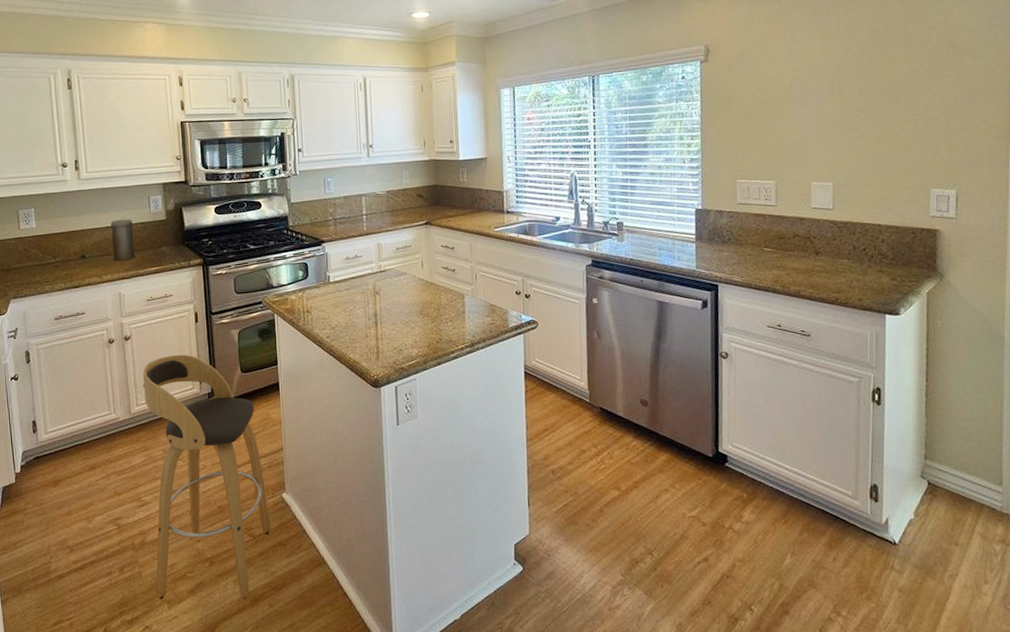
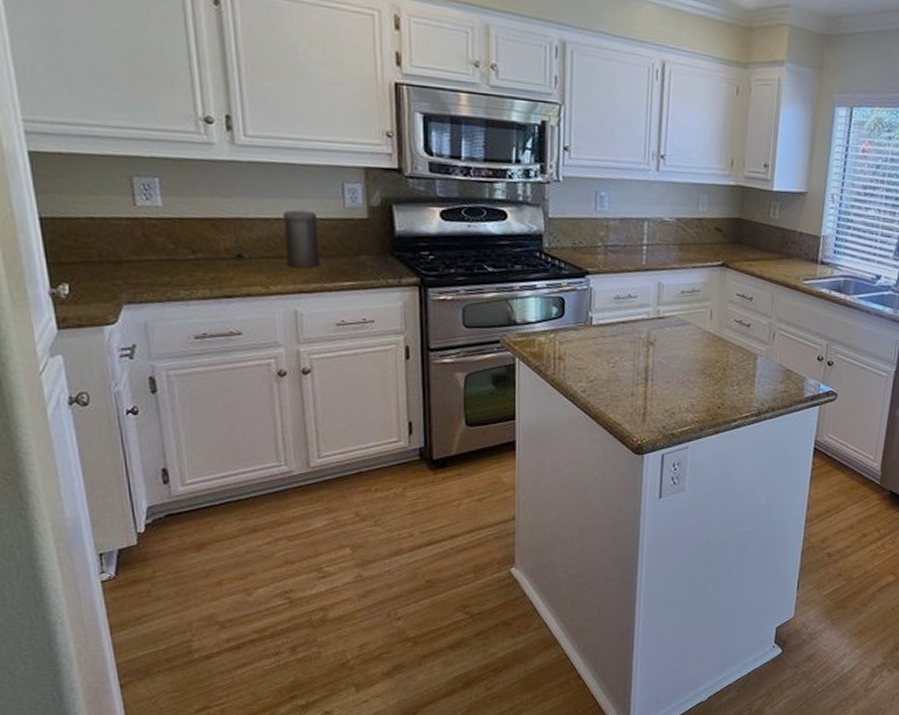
bar stool: present [143,354,271,600] -> none [327,397,494,683]

